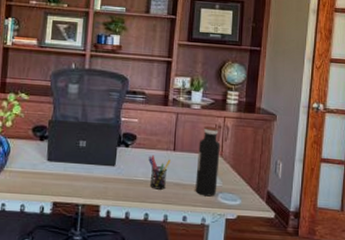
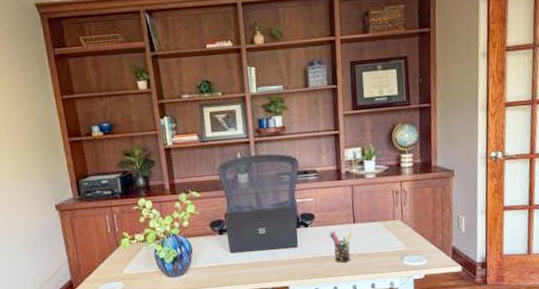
water bottle: present [195,125,221,197] -> none [378,192,402,262]

